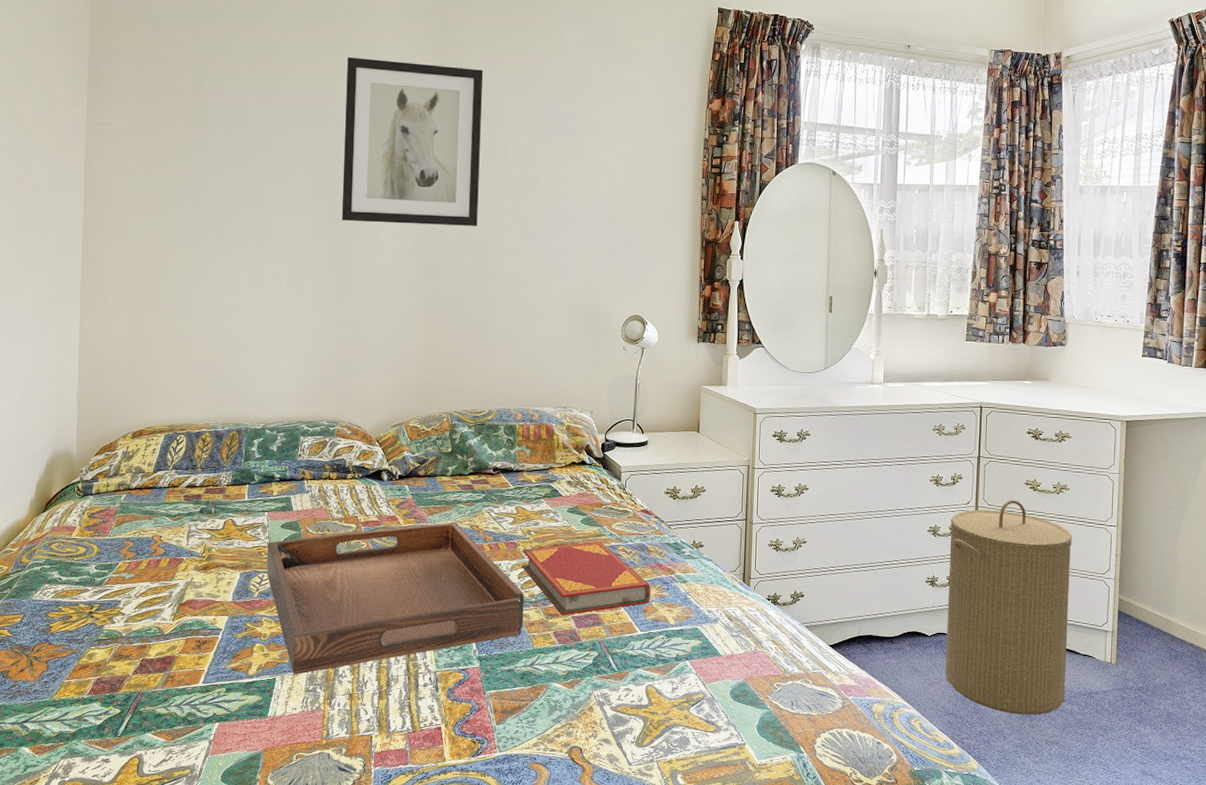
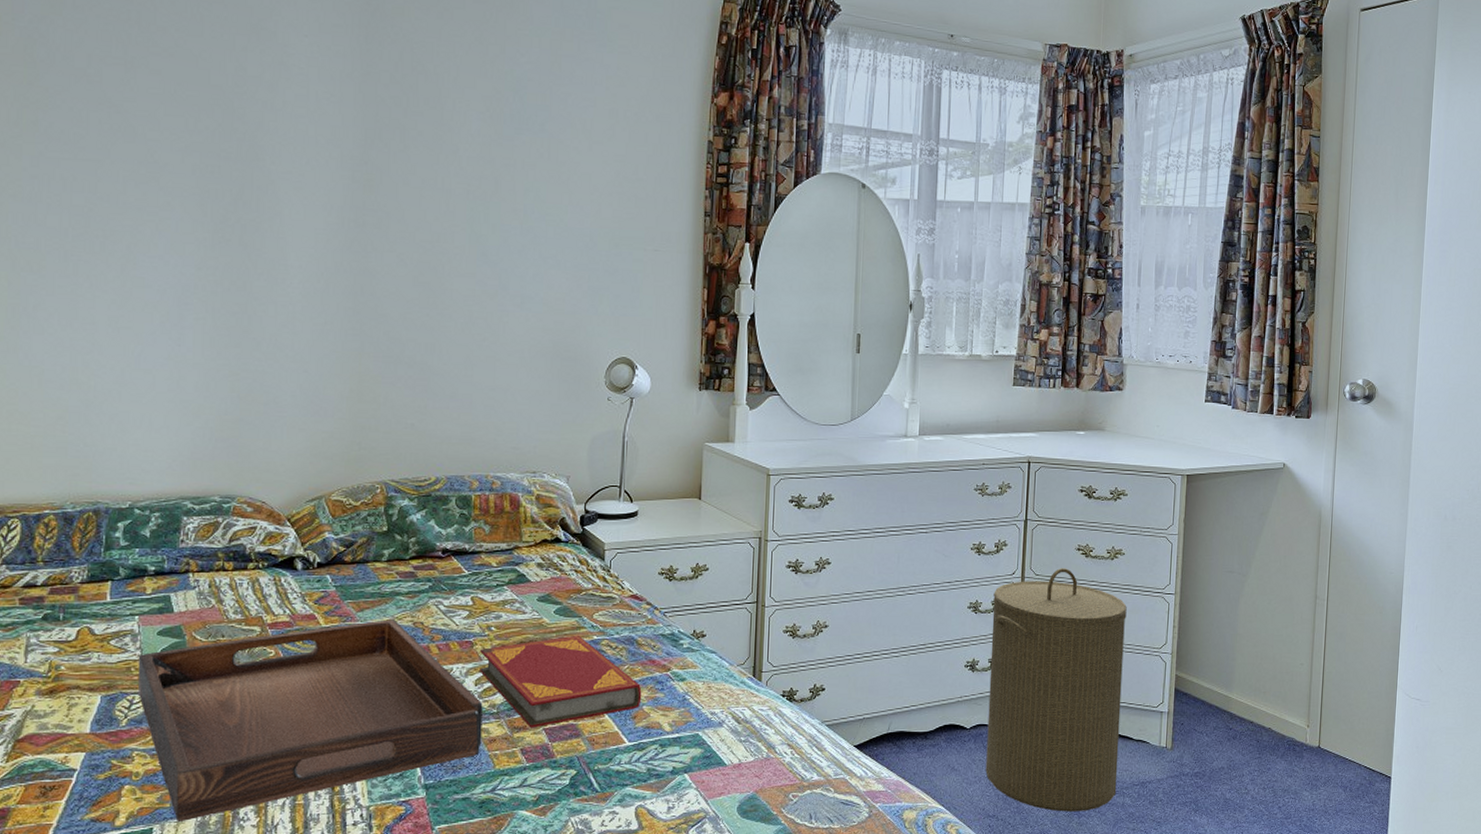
wall art: present [341,56,484,227] -> none [236,21,427,247]

